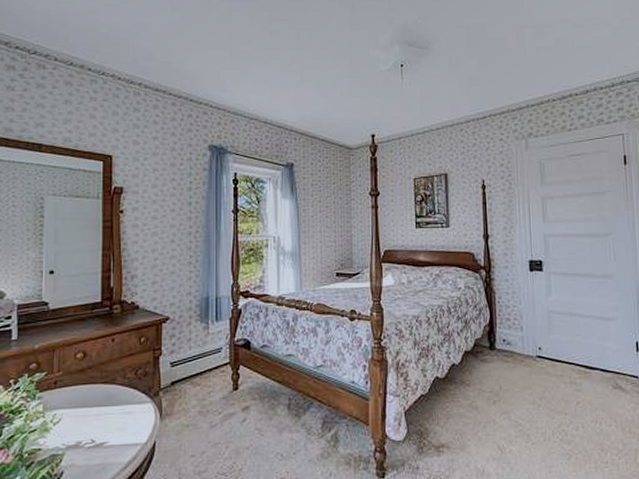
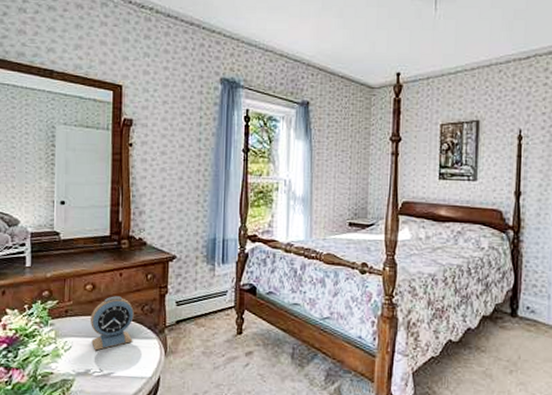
alarm clock: none [80,362,127,421] -> present [89,296,134,351]

